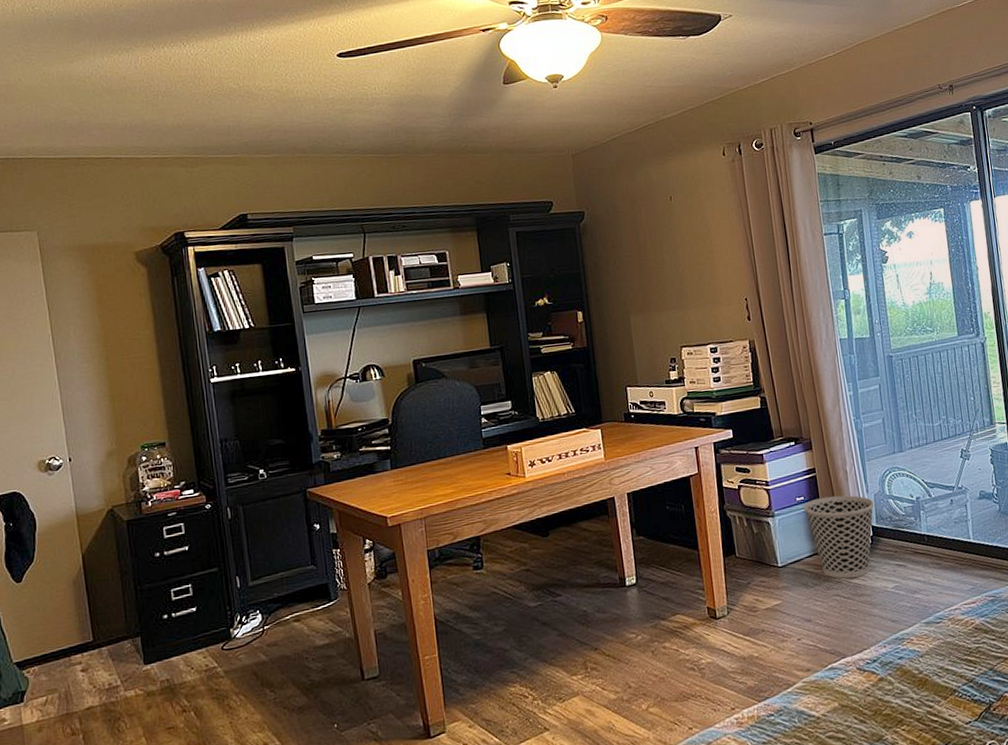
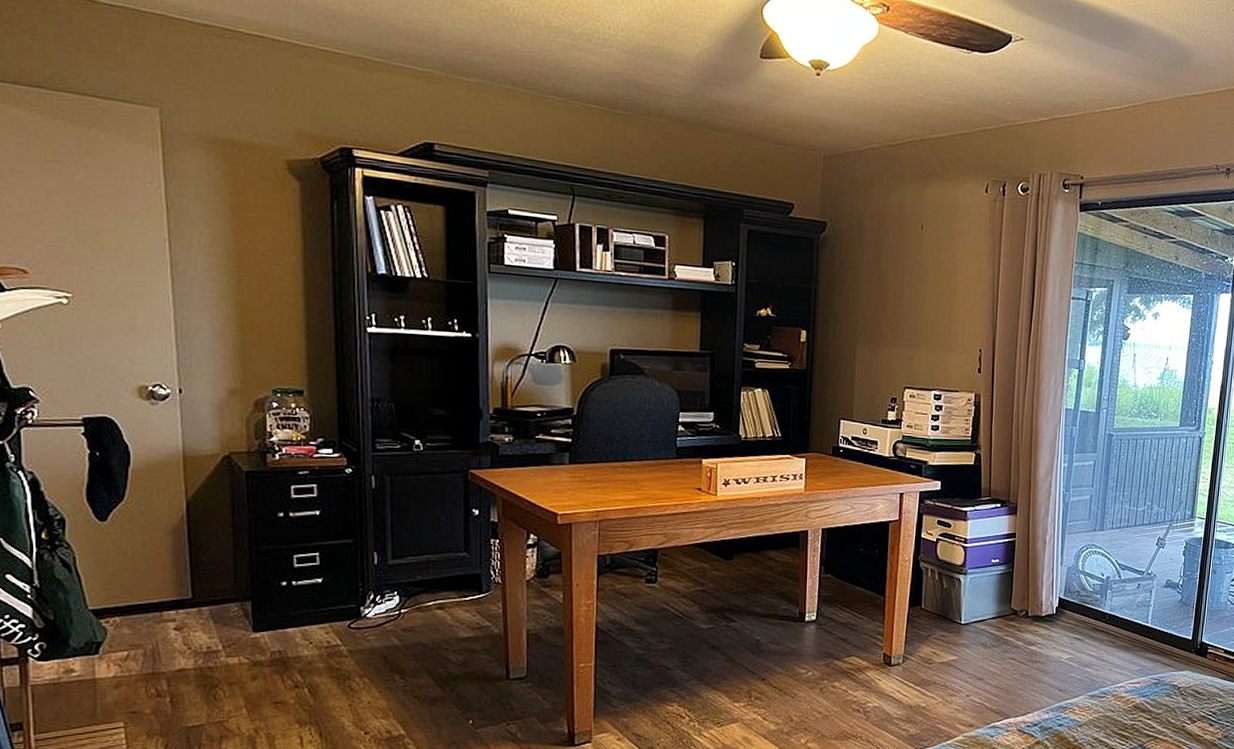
wastebasket: present [803,495,875,579] -> none [997,563,1066,644]

